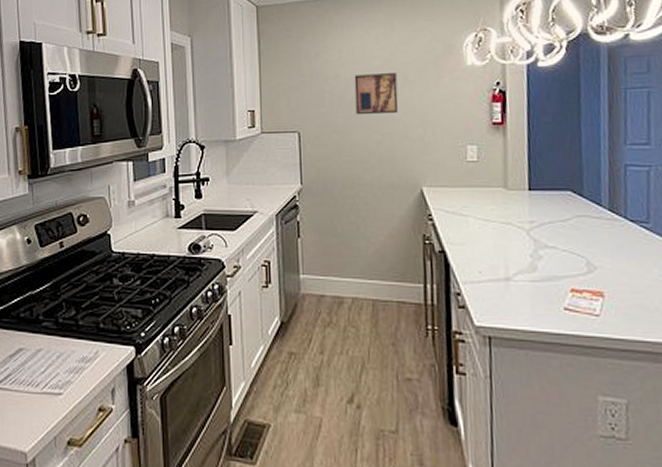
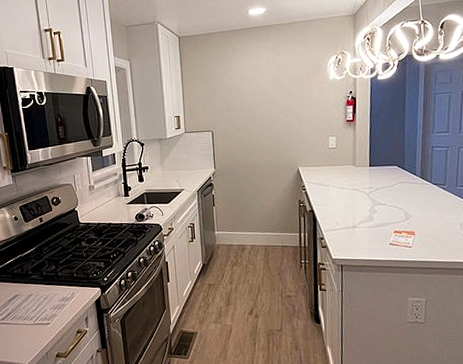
wall art: present [354,73,399,115] -> none [251,86,283,118]

